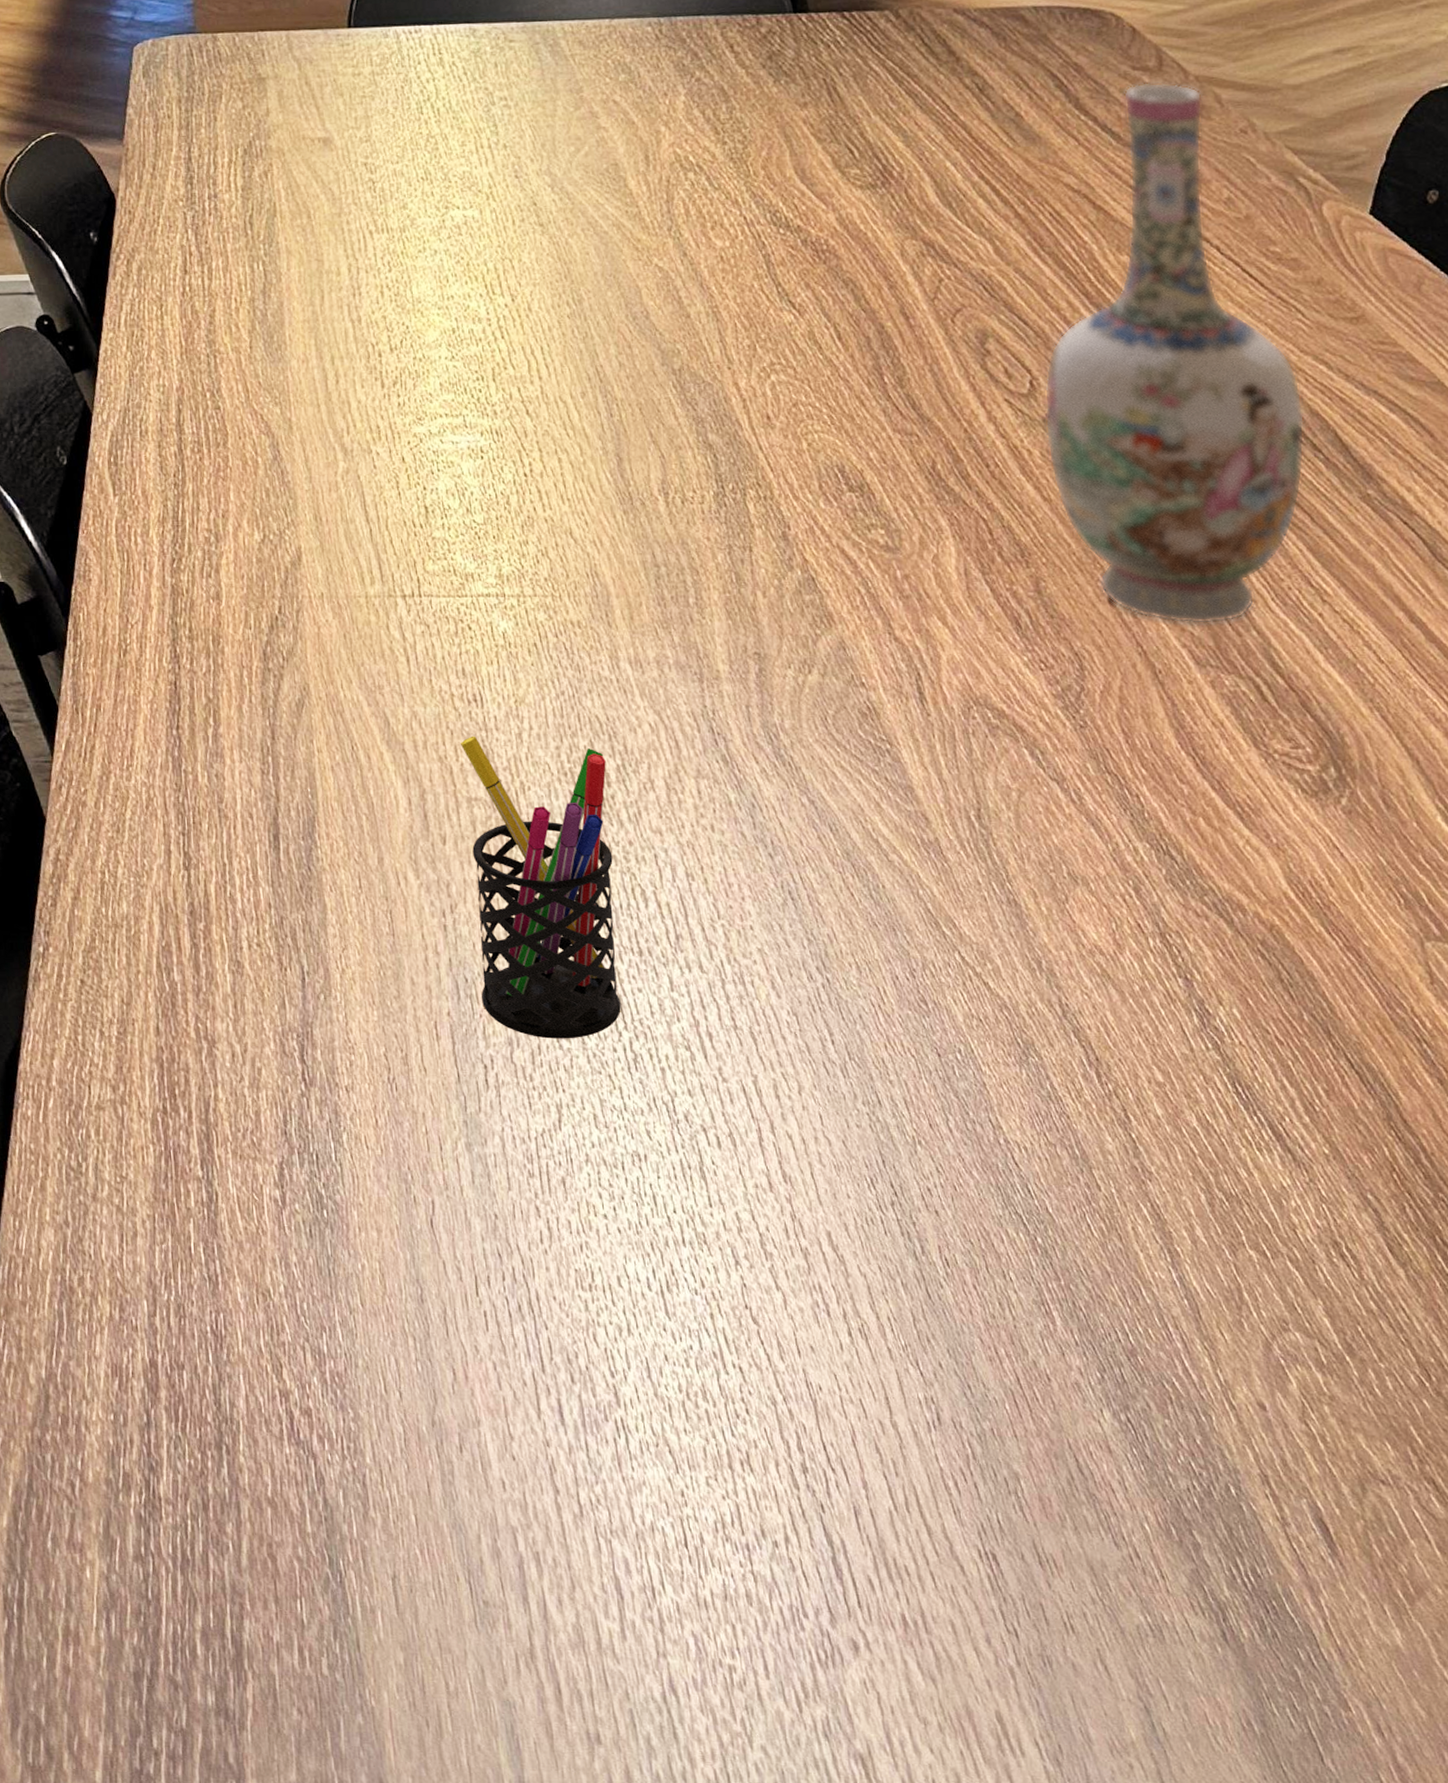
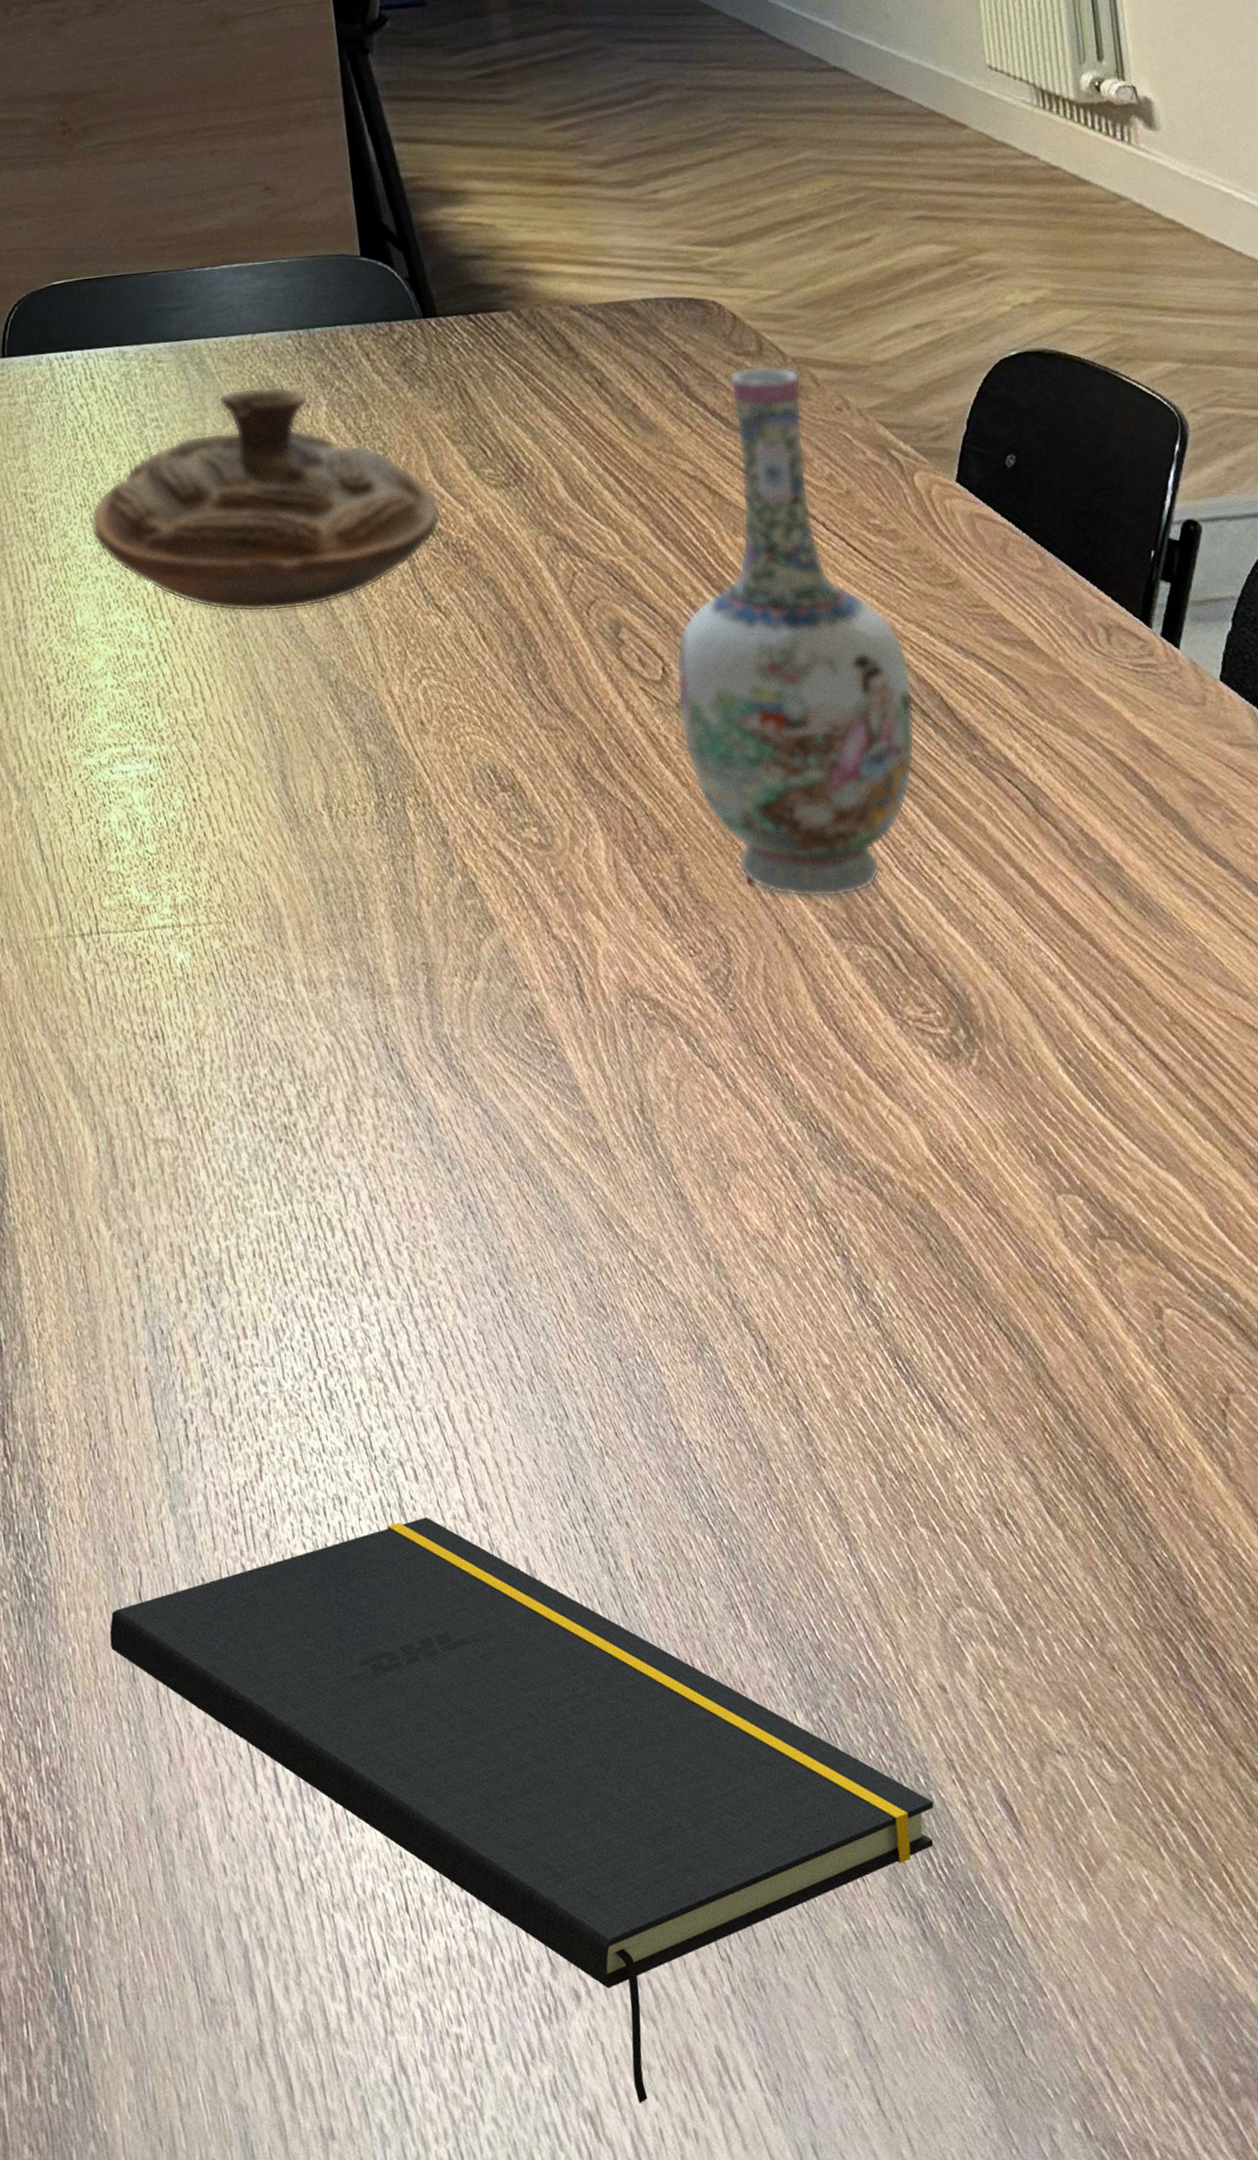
notepad: none [399,1182,1244,1754] -> present [109,1517,934,2103]
decorative bowl: none [432,72,802,297] -> present [90,386,442,613]
pen holder: present [460,736,621,1039] -> none [144,1074,314,1385]

